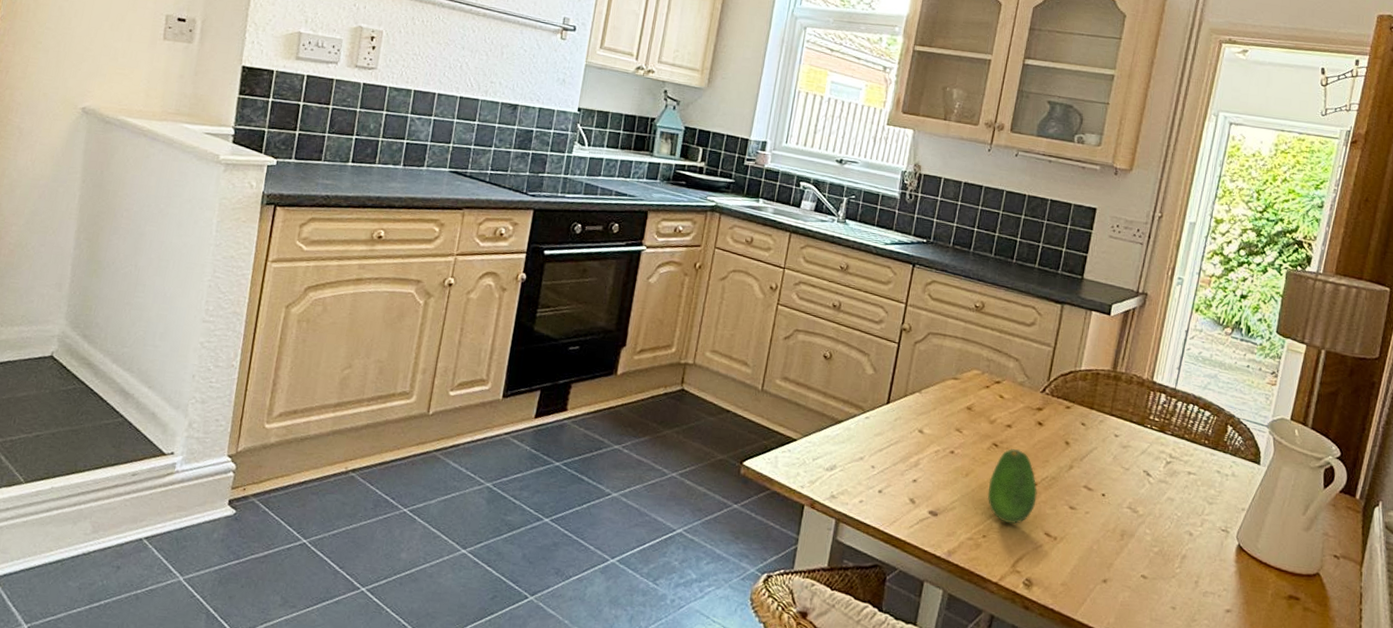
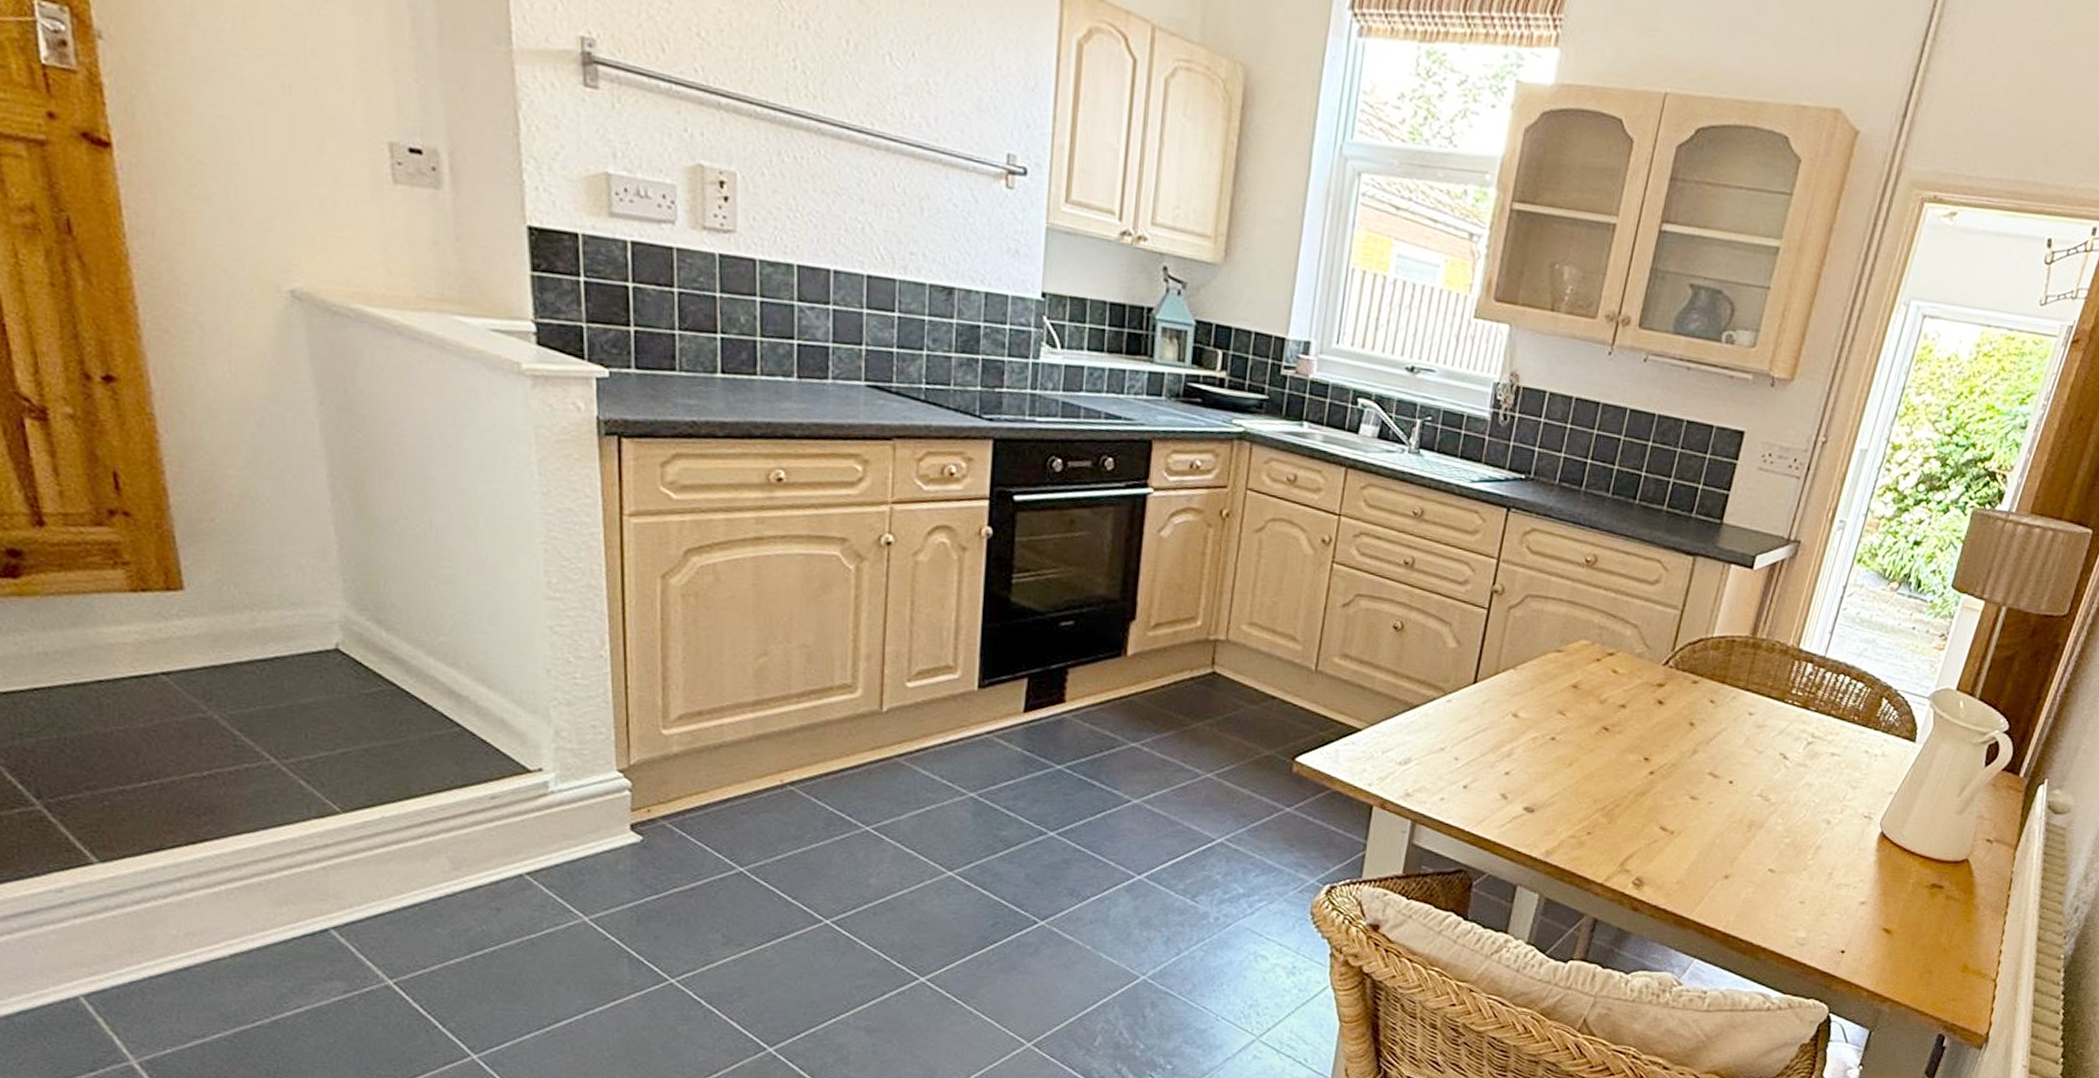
fruit: present [987,448,1037,524] -> none [1593,732,1654,818]

